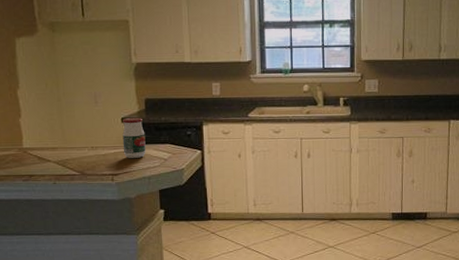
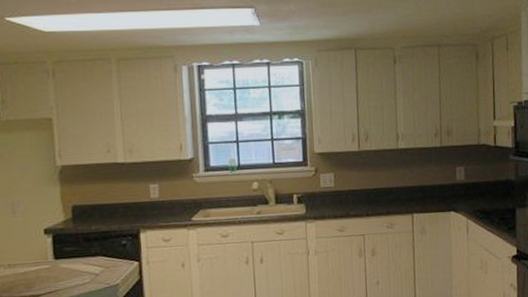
jar: present [122,117,146,159] -> none [45,227,74,276]

